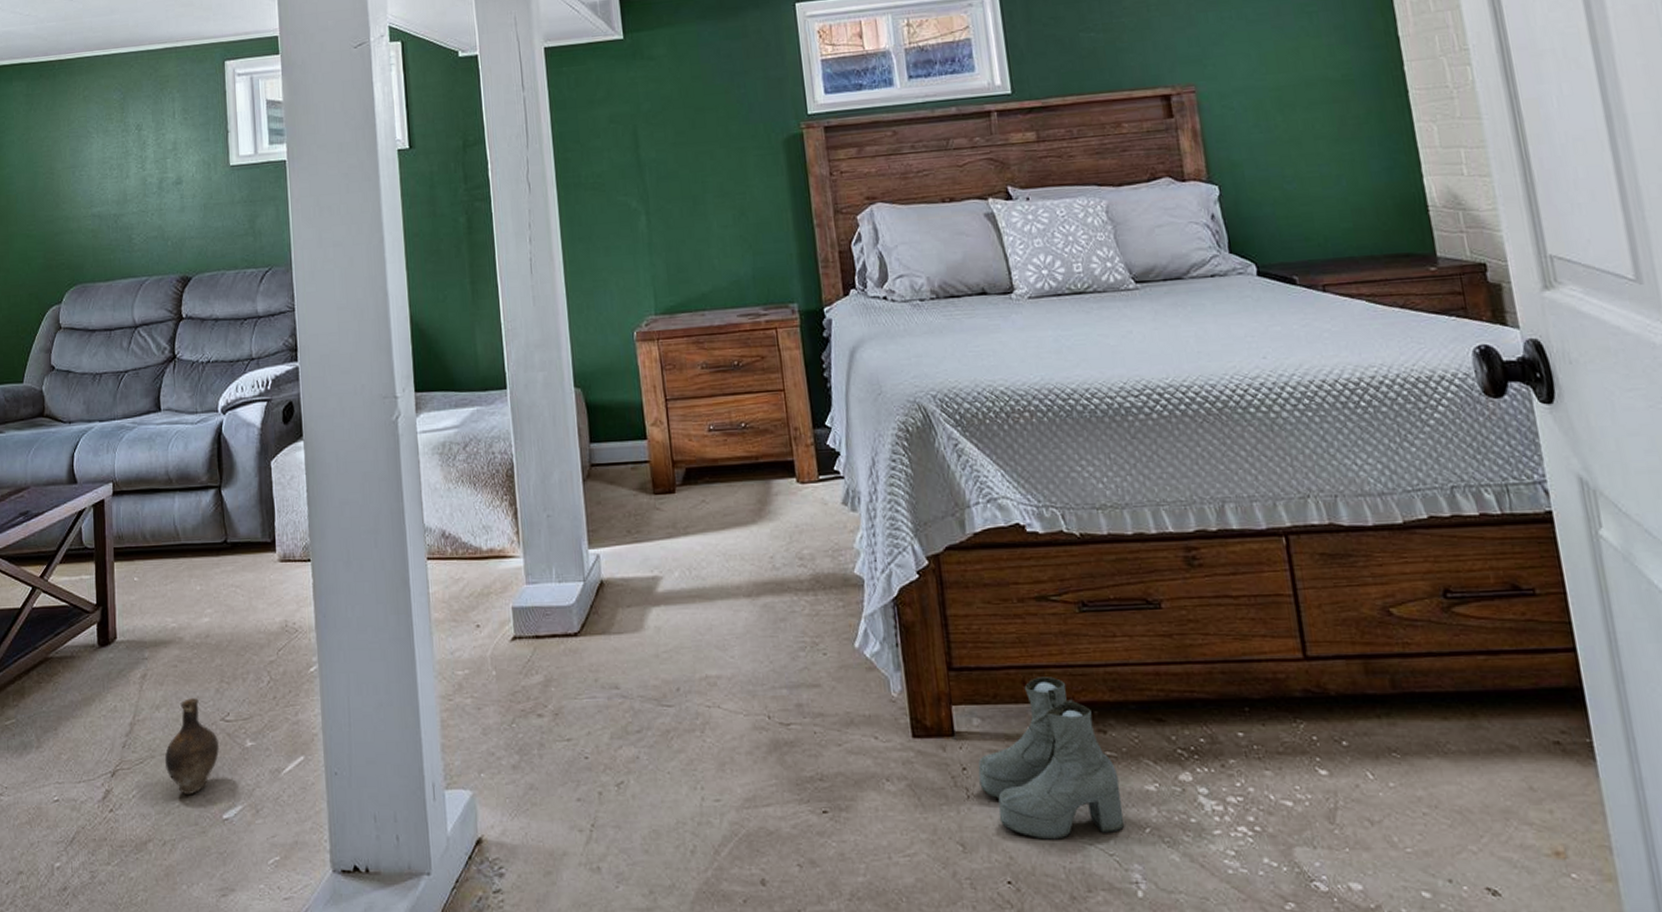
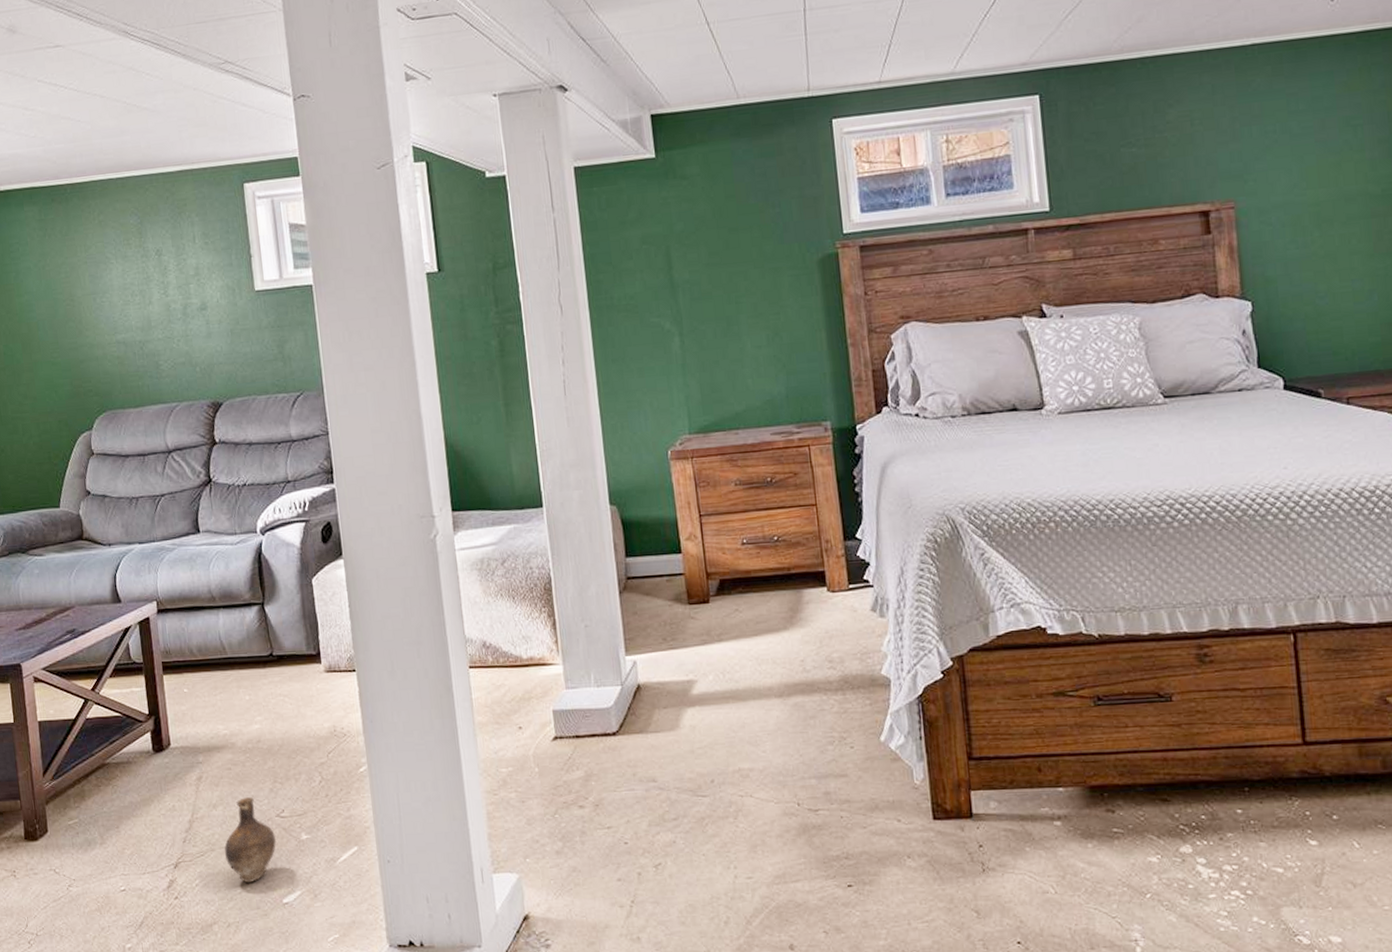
boots: present [978,676,1125,840] -> none [993,764,1128,906]

